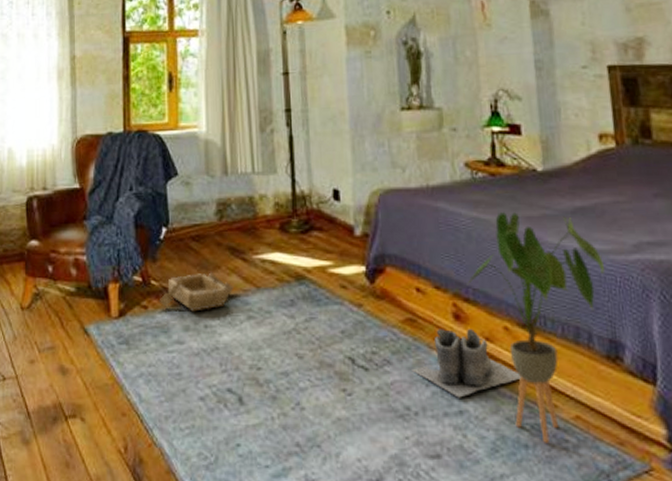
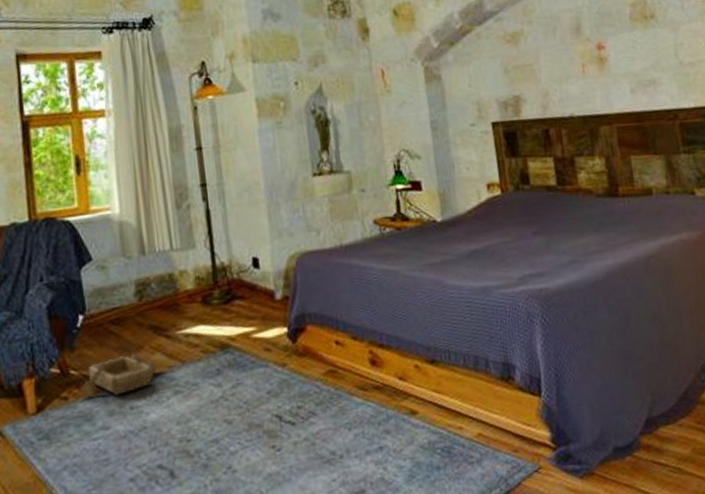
boots: present [412,329,521,398] -> none [335,372,431,436]
house plant: present [468,212,605,443] -> none [382,260,497,462]

